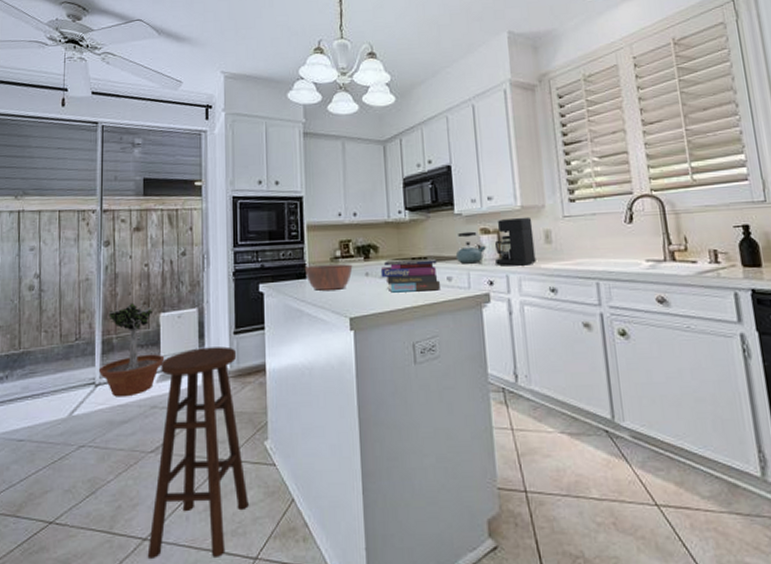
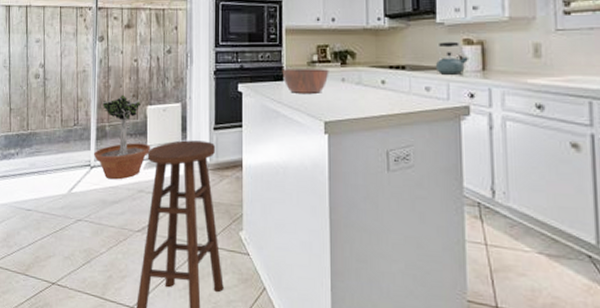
books: present [380,258,440,293] -> none [357,67,417,100]
coffee maker: present [495,217,536,266] -> none [478,28,522,79]

